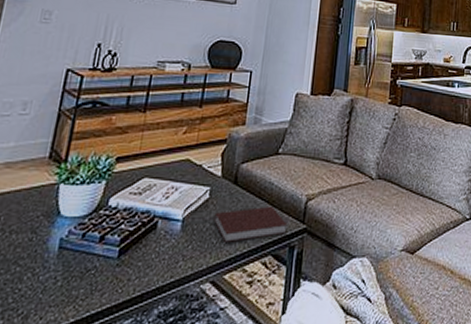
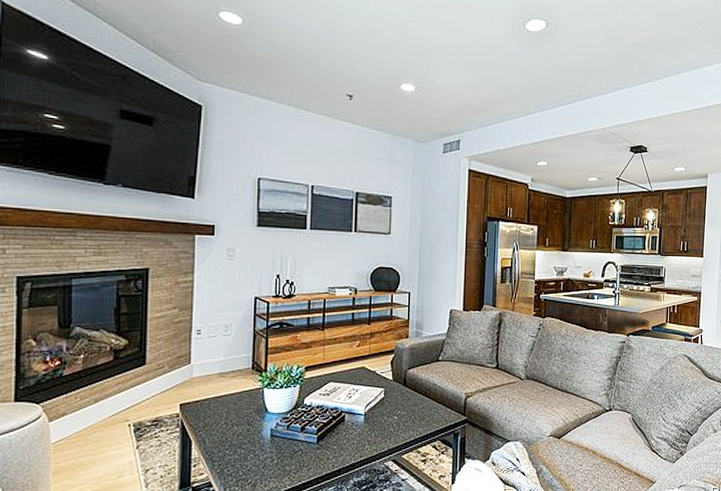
notebook: present [213,206,288,242] -> none [390,402,451,431]

